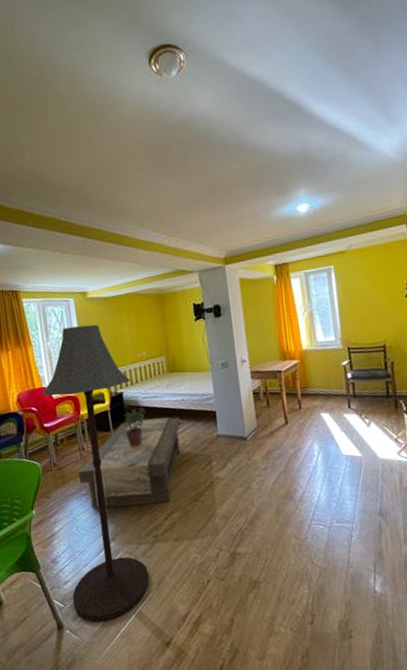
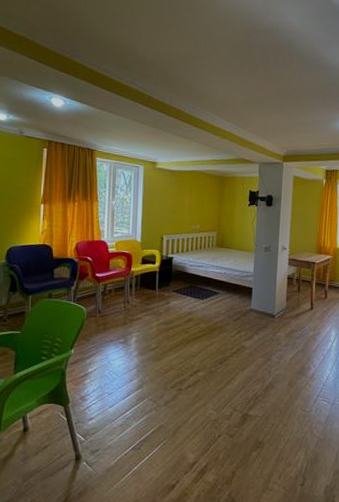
floor lamp: present [43,324,149,622] -> none [93,191,182,459]
coffee table: present [78,417,181,509] -> none [119,284,219,362]
potted plant: present [123,407,146,448] -> none [169,273,190,309]

